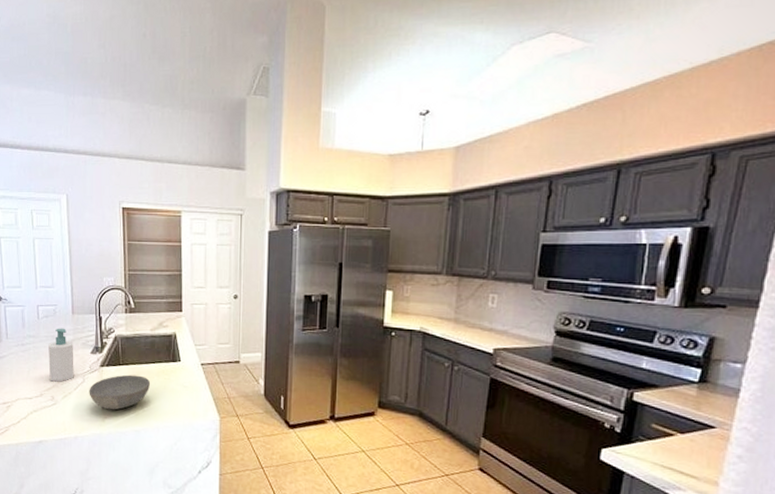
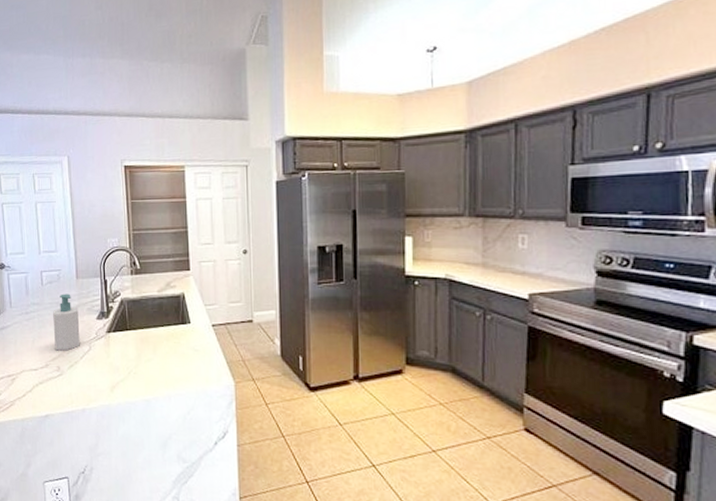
bowl: present [89,374,151,410] -> none [96,340,160,379]

